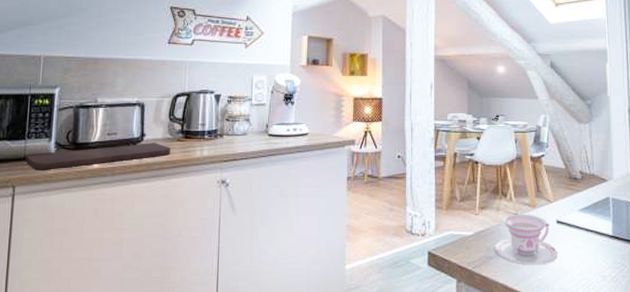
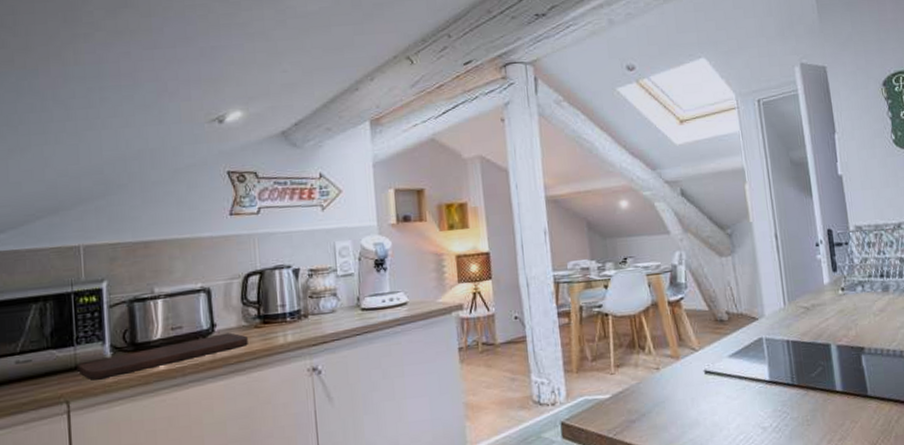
teacup: present [494,214,558,265] -> none [636,367,710,425]

